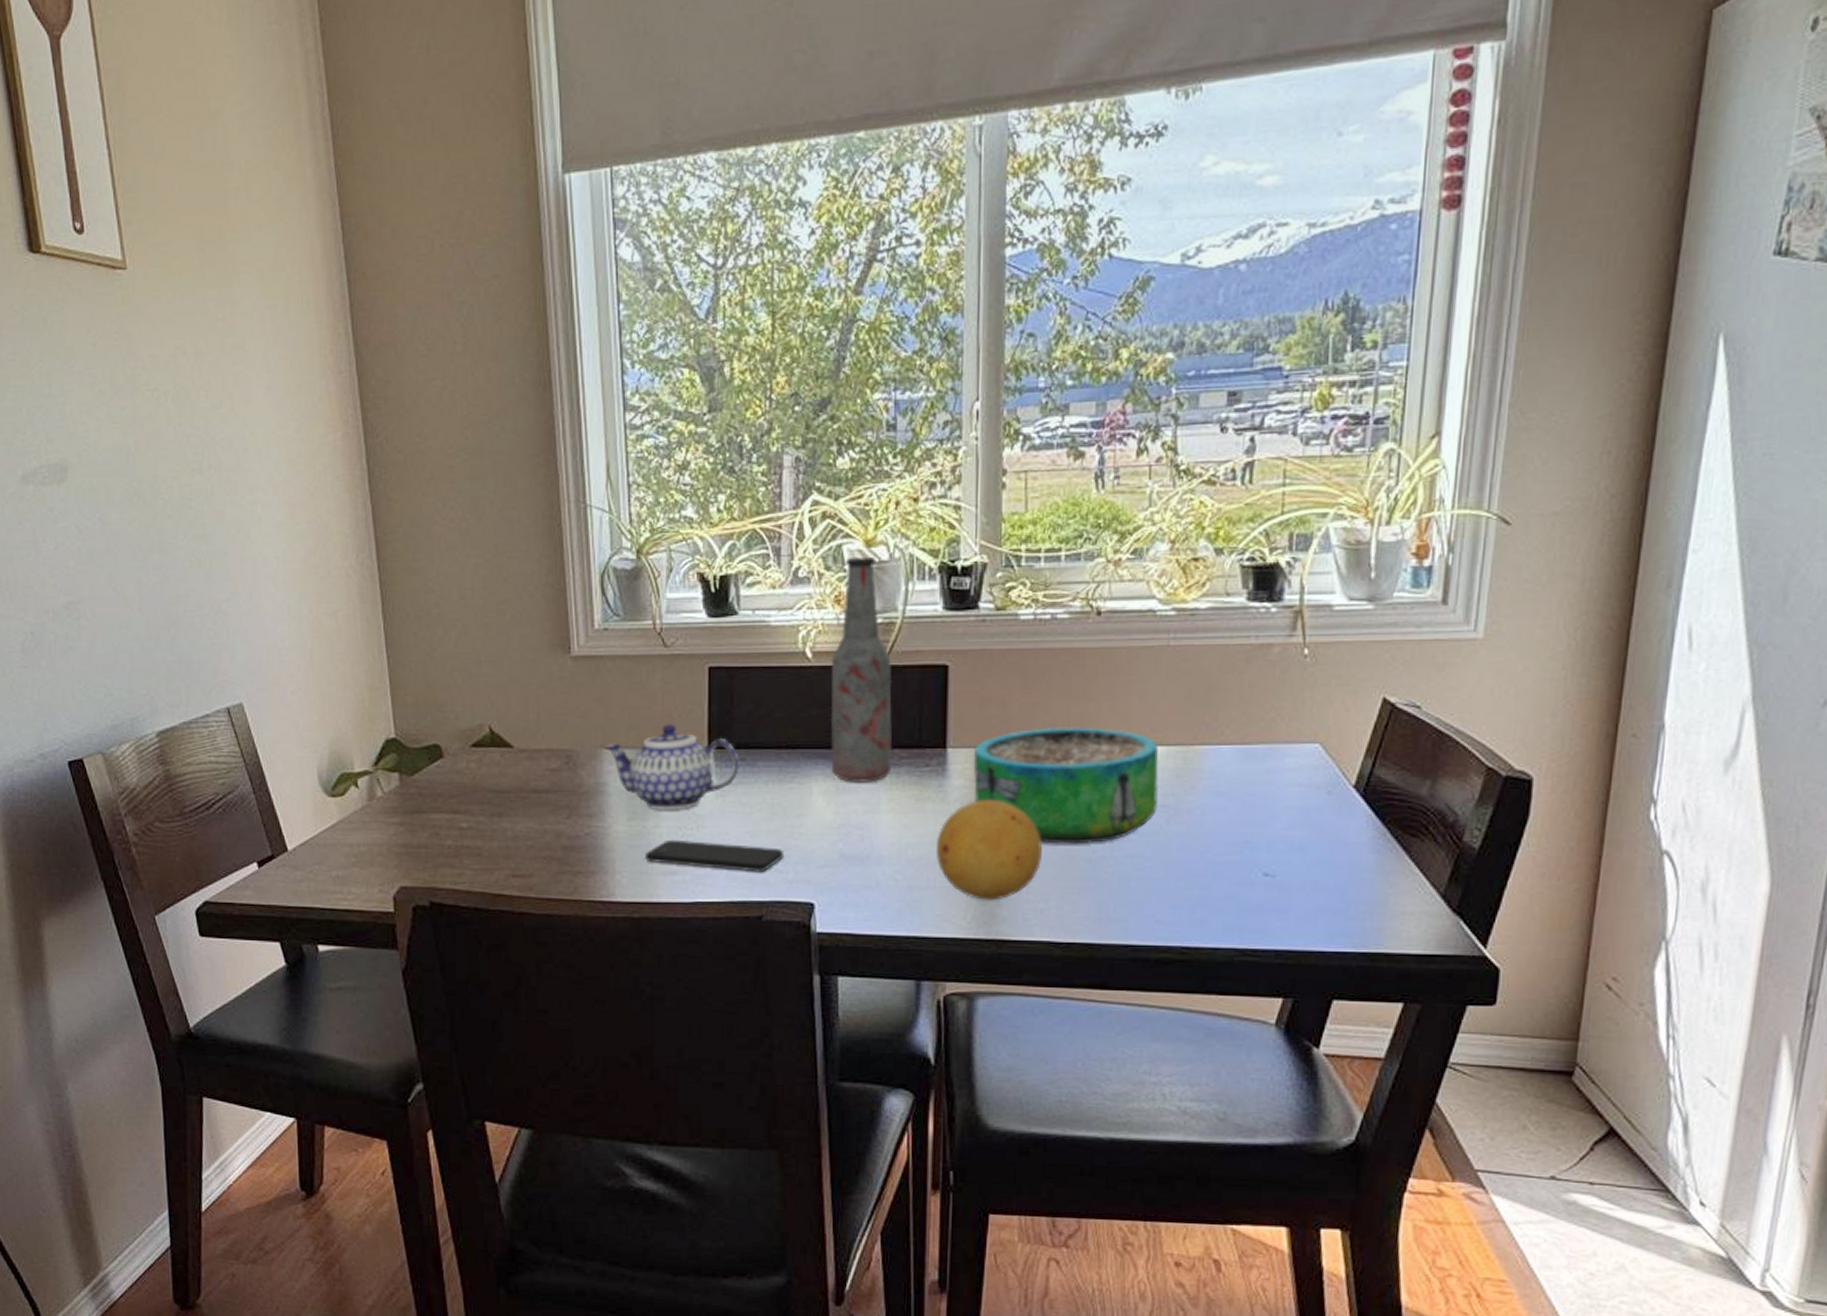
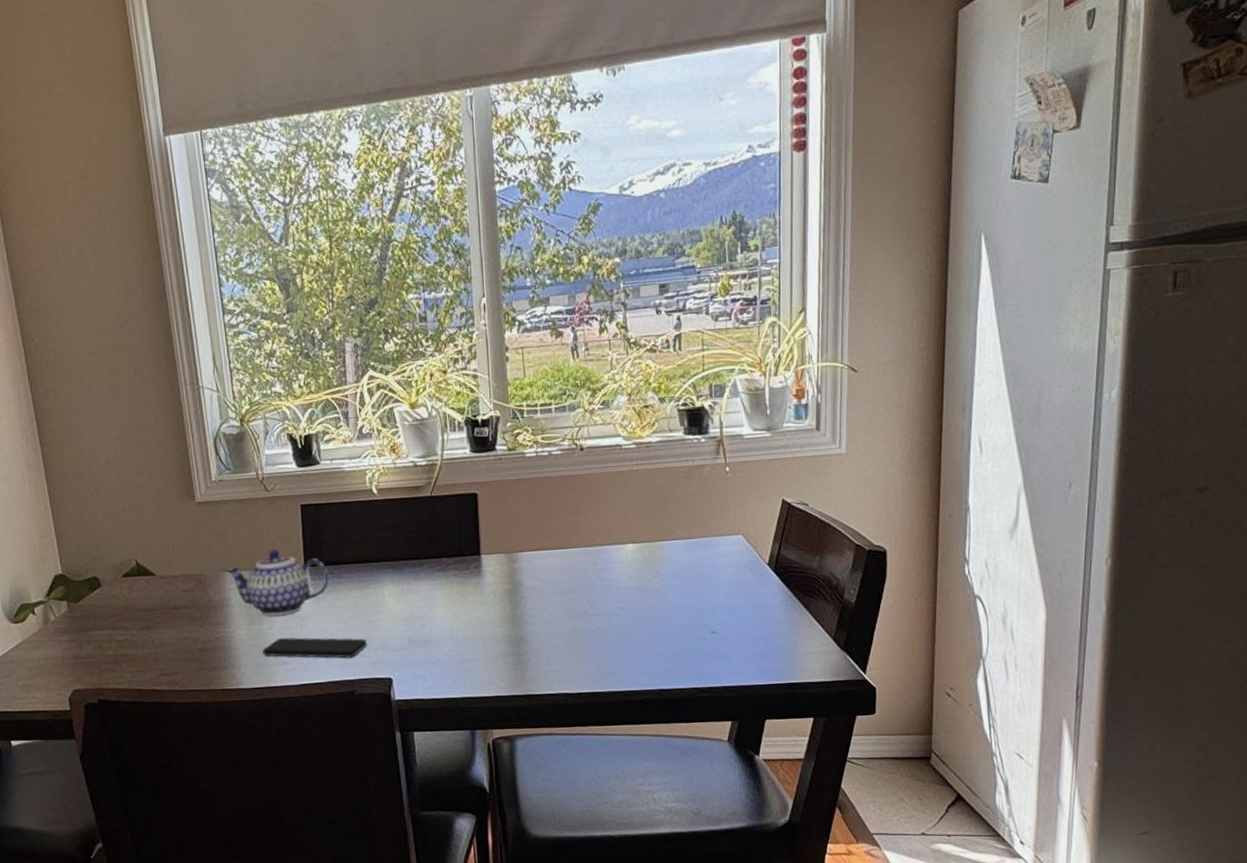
bottle: present [830,556,893,782] -> none [391,415,442,585]
fruit: present [935,799,1042,901] -> none [478,591,555,666]
decorative bowl: present [973,726,1159,845] -> none [500,533,634,621]

